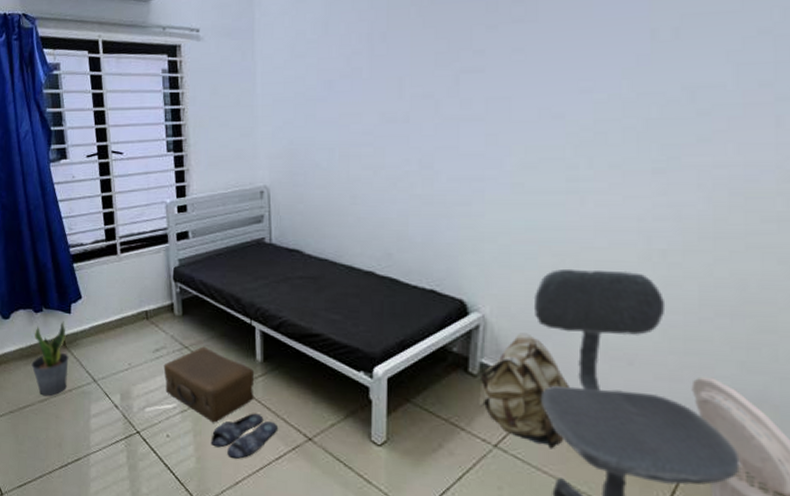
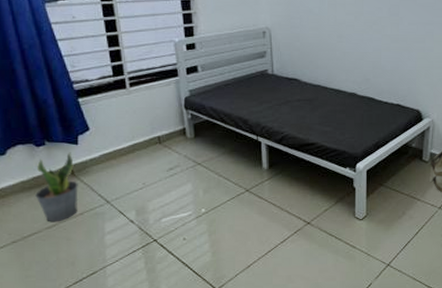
suitcase: present [163,346,255,423] -> none [178,161,262,222]
slippers: present [210,413,277,459] -> none [224,210,282,247]

